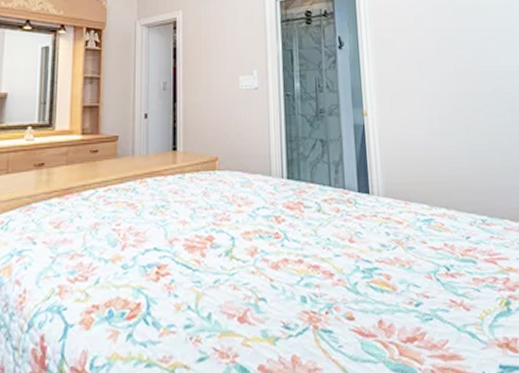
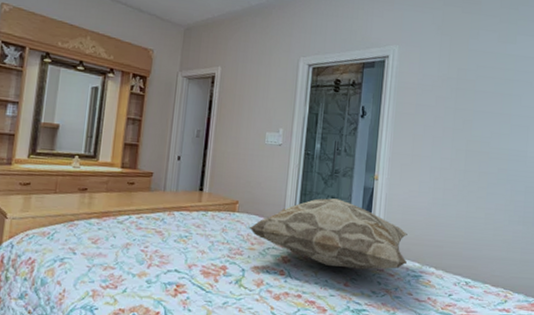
decorative pillow: none [234,142,415,221] -> present [249,198,408,270]

